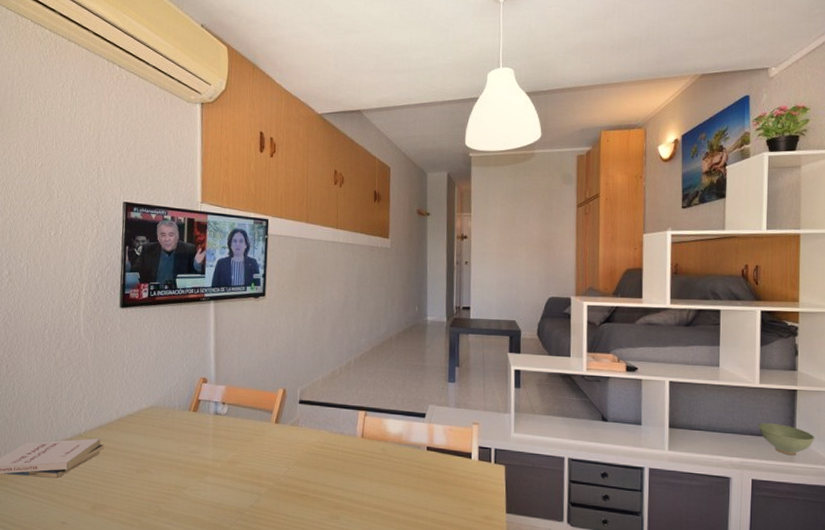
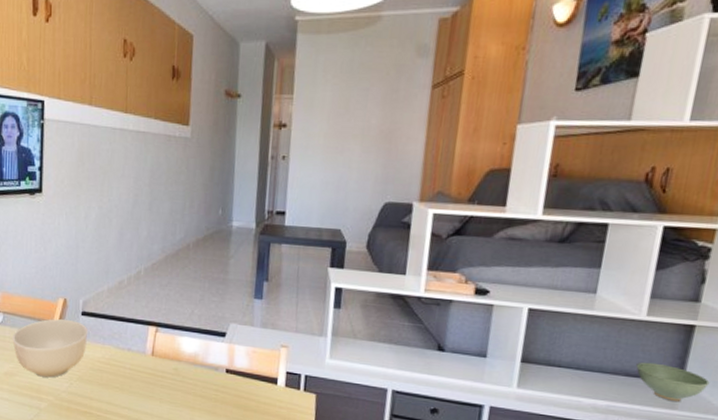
bowl: none [236,408,305,464] -> present [12,319,89,378]

